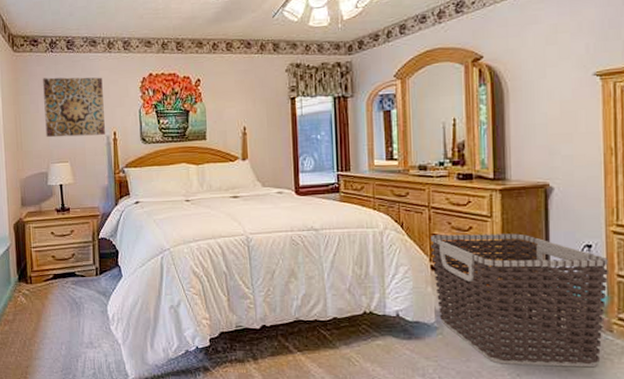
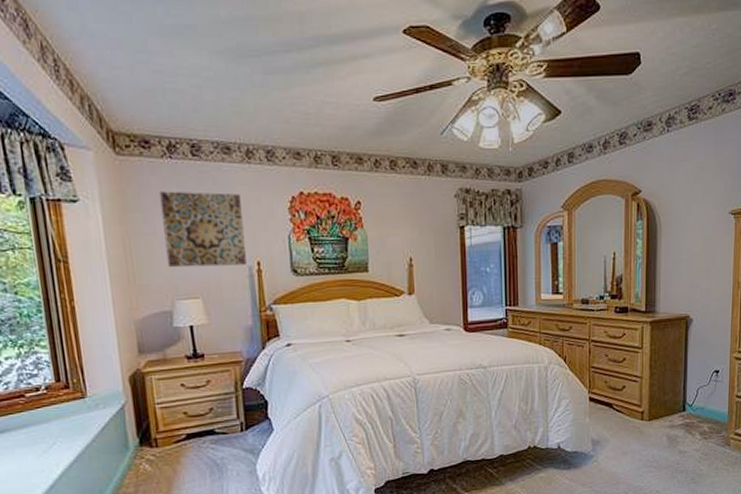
clothes hamper: present [430,233,608,368] -> none [590,363,730,484]

